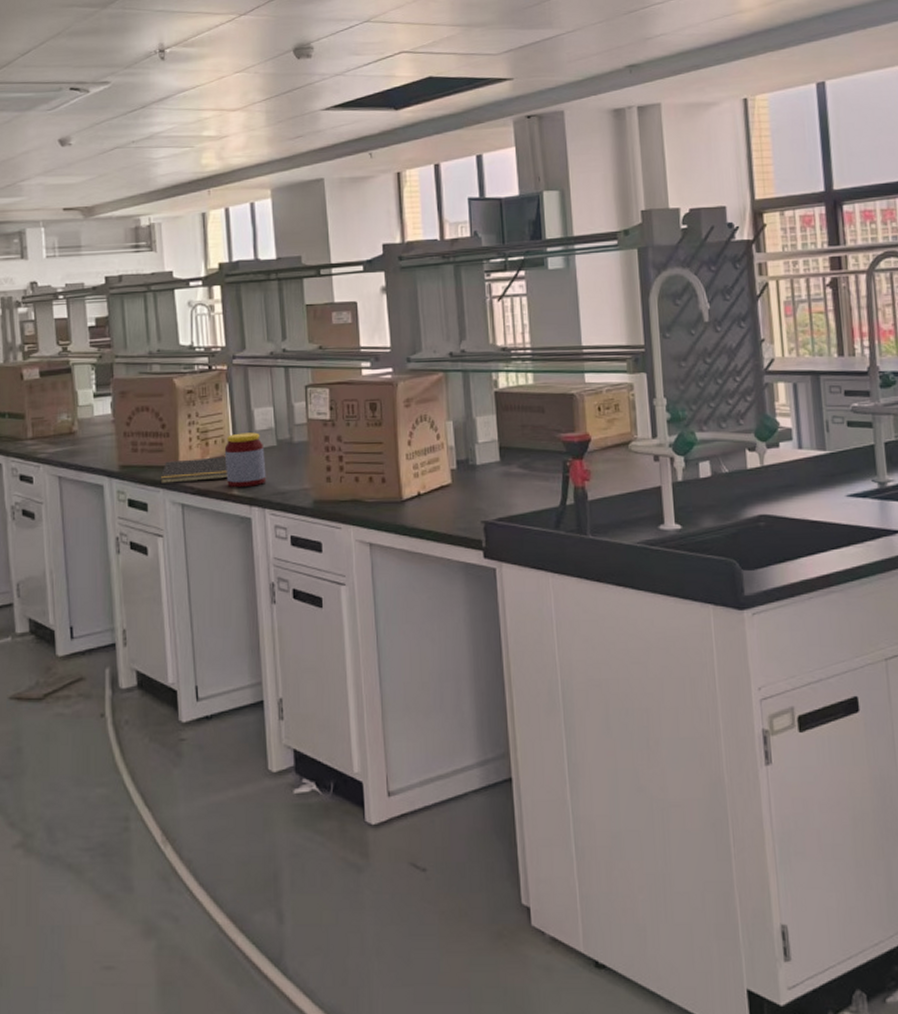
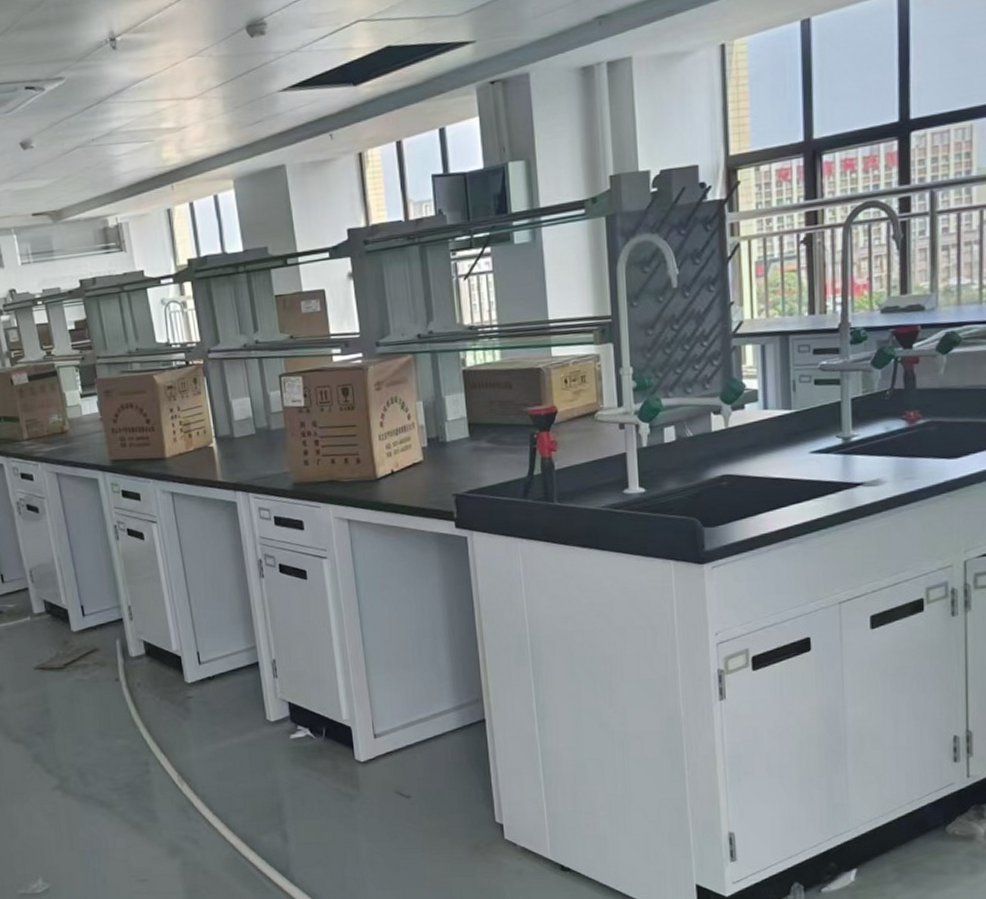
notepad: present [160,457,228,483] -> none [149,447,213,474]
jar: present [224,432,267,487] -> none [206,422,248,475]

